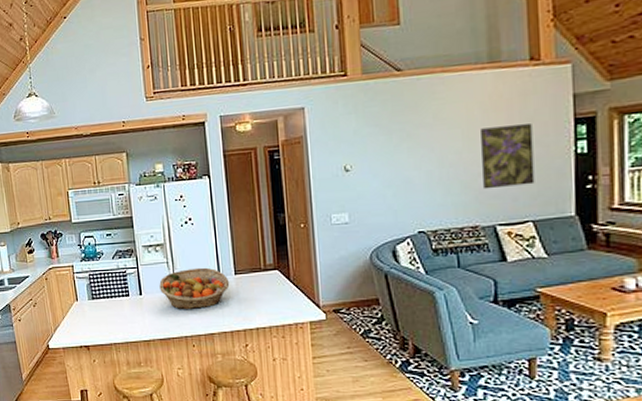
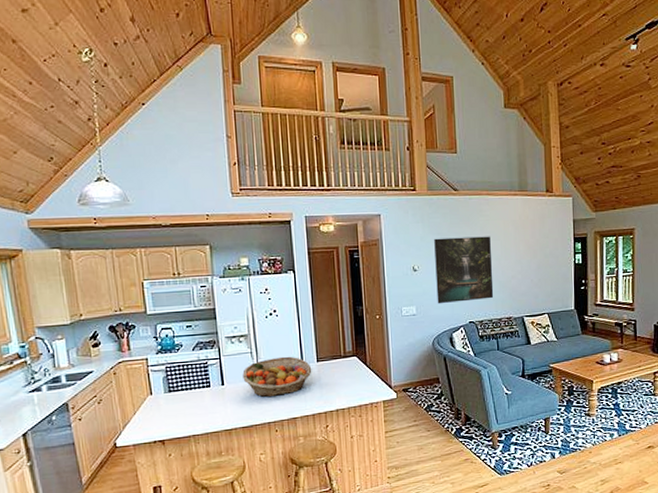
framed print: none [371,124,453,211] -> present [434,236,494,304]
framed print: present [481,124,535,190] -> none [514,240,549,289]

